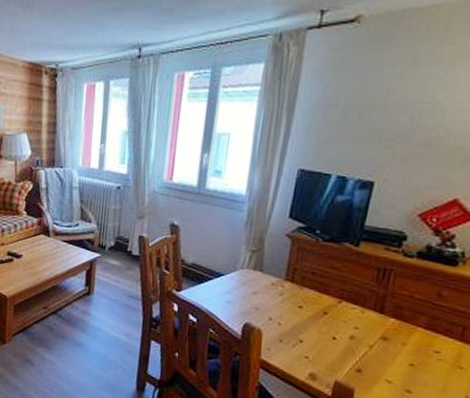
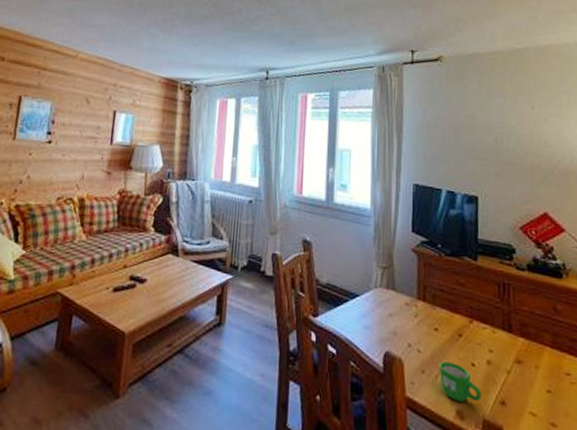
mug: none [297,334,338,368] -> present [440,361,481,402]

